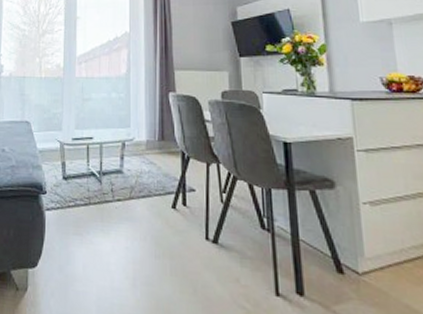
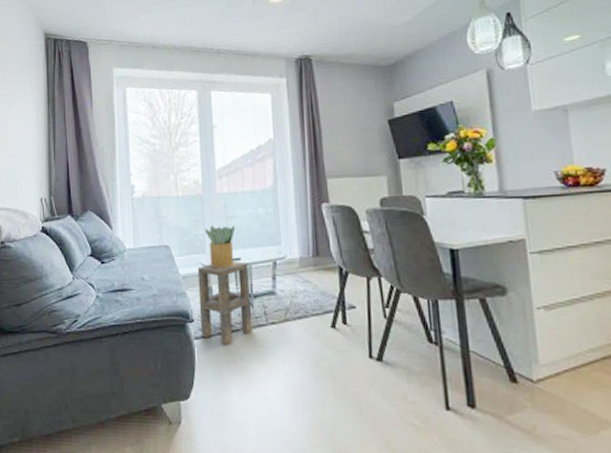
side table: none [52,140,100,218] -> present [197,261,253,345]
potted plant: none [62,105,91,145] -> present [204,225,236,268]

